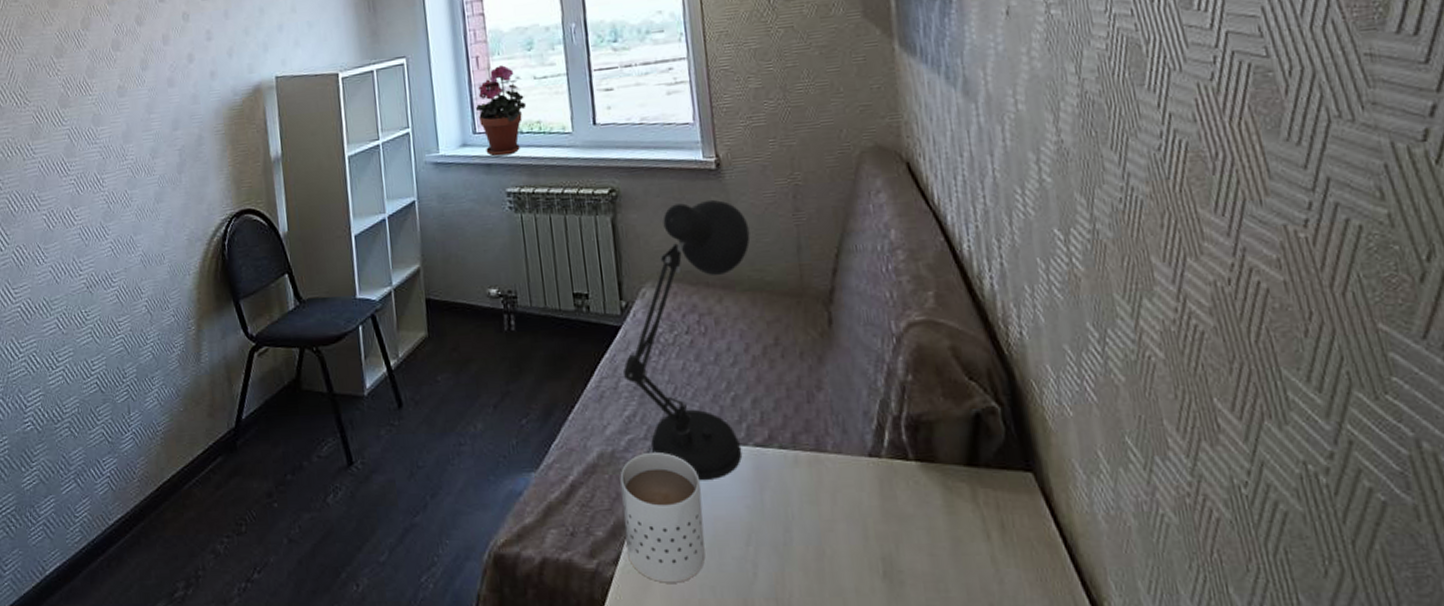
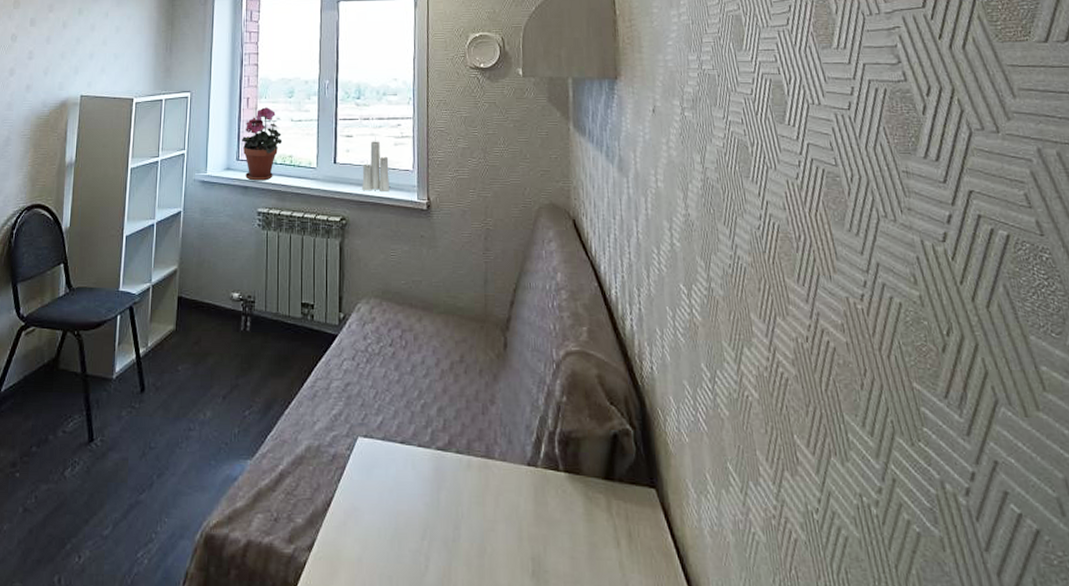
mug: present [620,451,706,583] -> none [321,448,389,571]
desk lamp: present [623,199,751,480] -> none [336,234,449,477]
candle: none [630,86,667,155] -> present [362,136,390,193]

